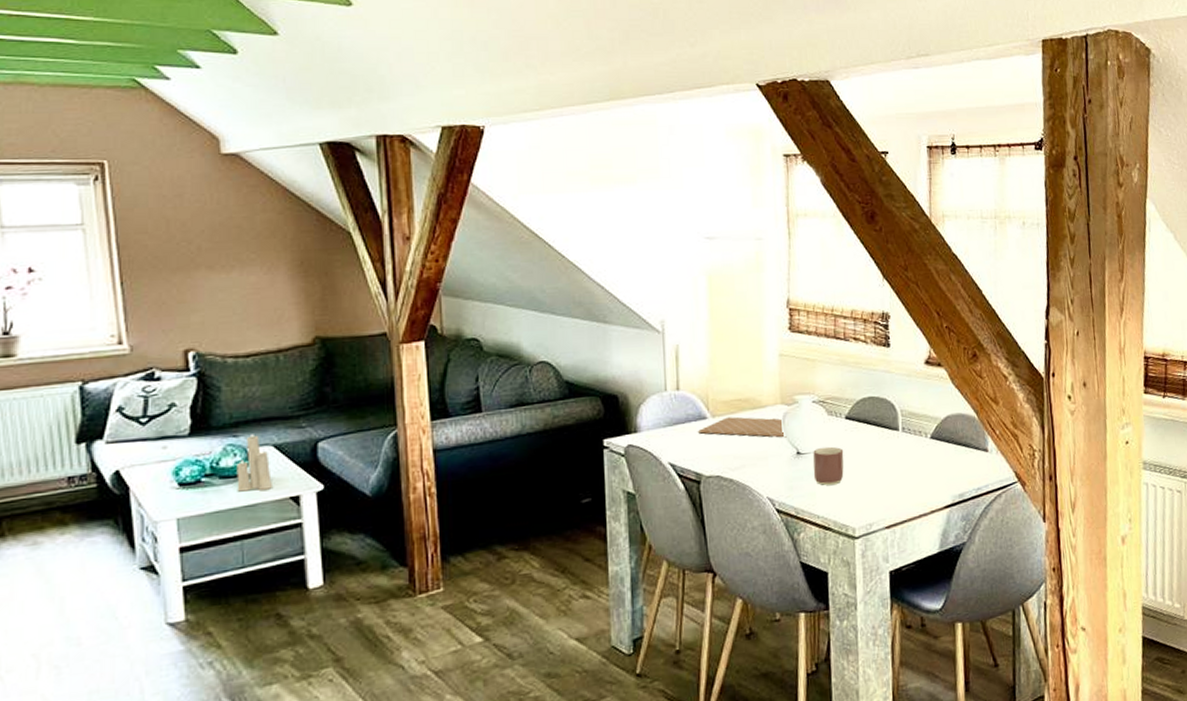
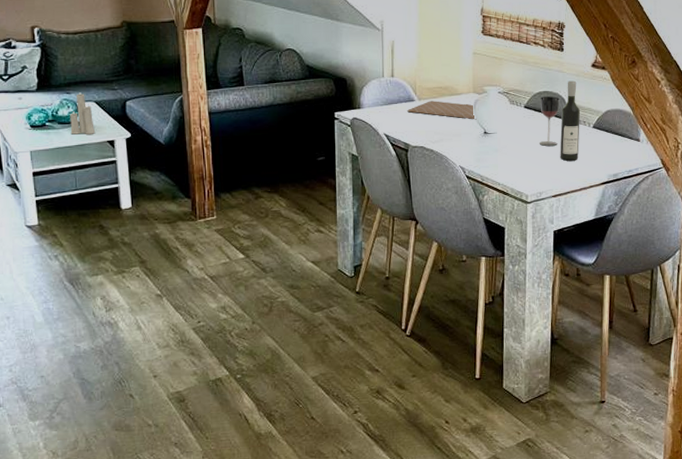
mug: present [813,446,844,485] -> none [496,129,522,159]
wineglass: none [864,403,889,466] -> present [540,96,560,147]
bottle: none [891,382,916,482] -> present [560,80,581,161]

